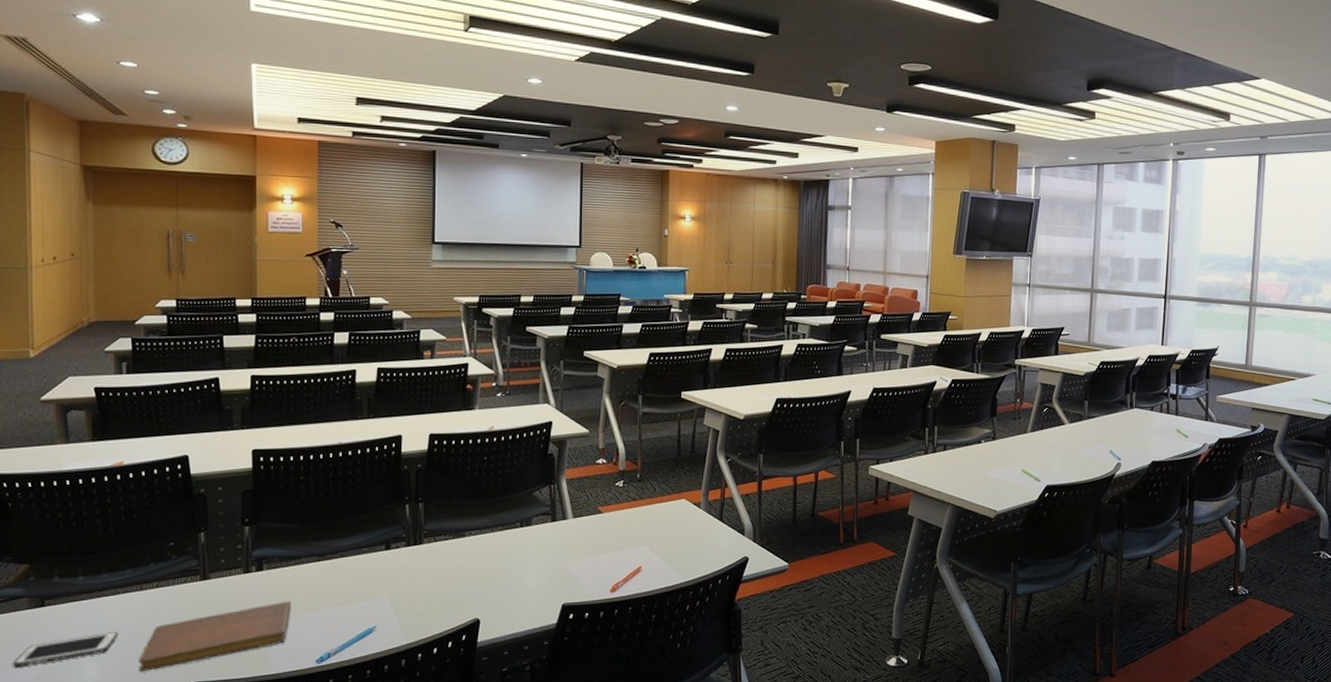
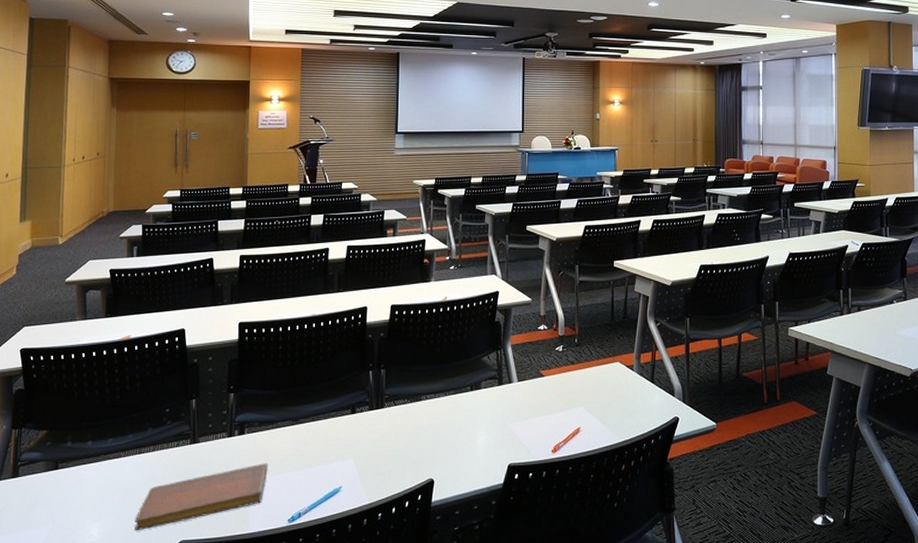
cell phone: present [13,632,119,667] -> none [29,493,119,527]

